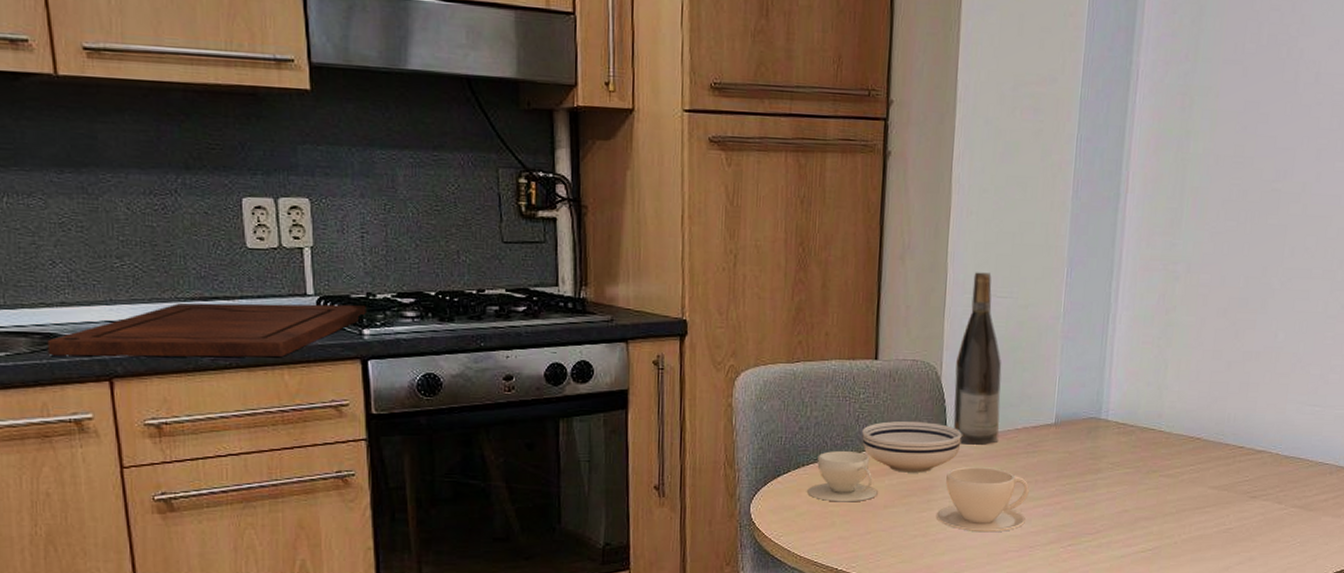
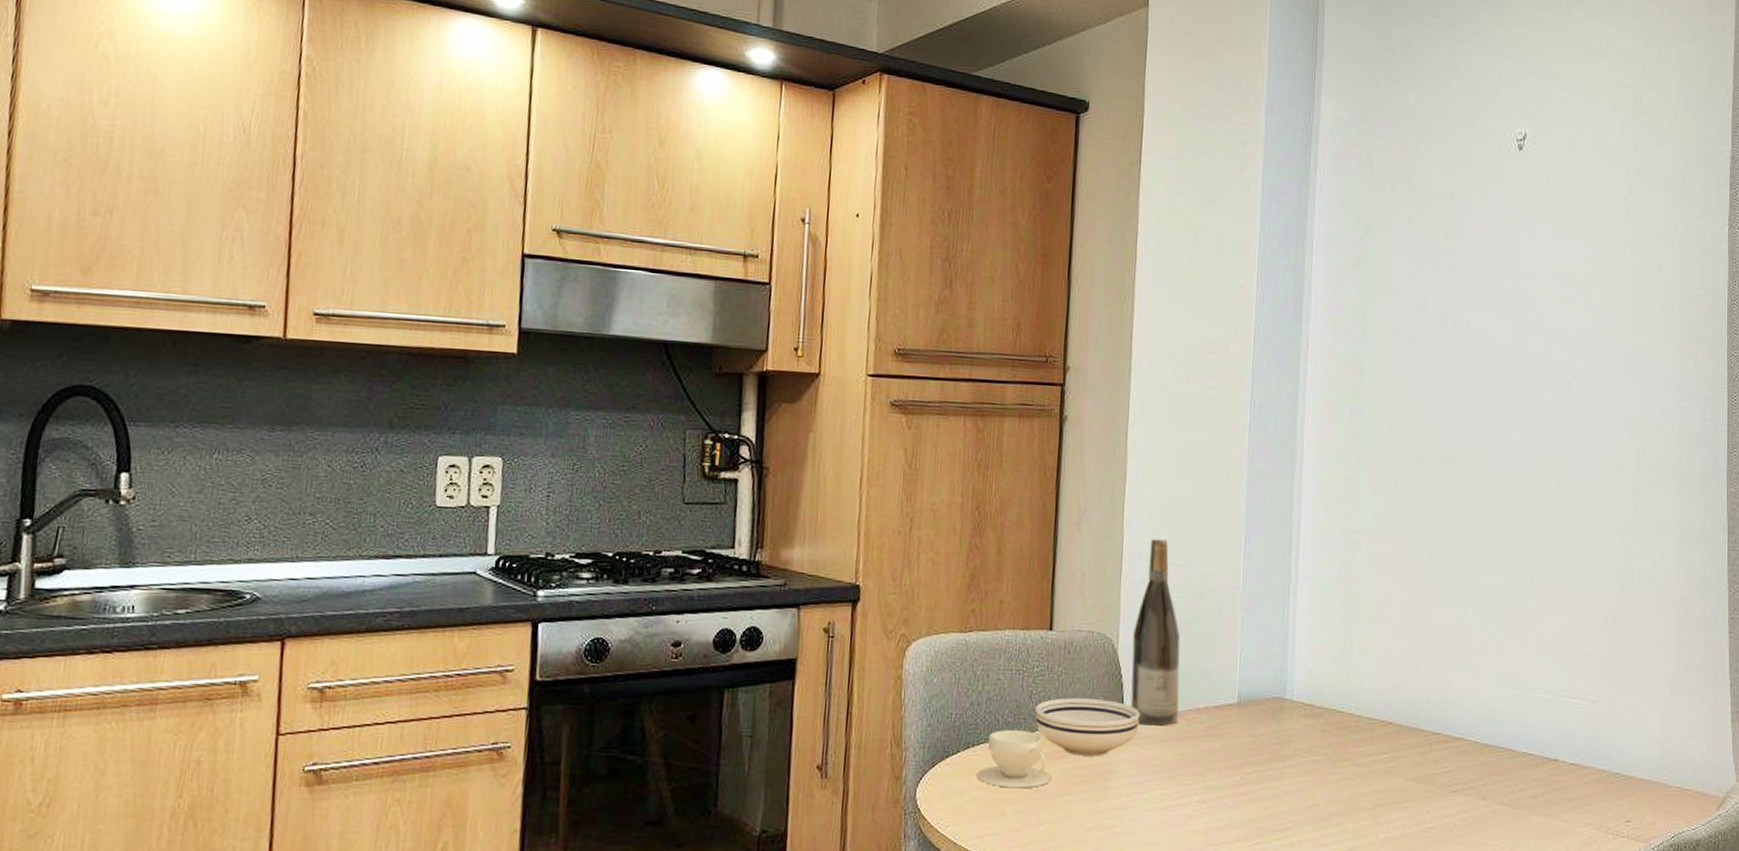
cutting board: present [47,302,366,358] -> none [226,561,544,619]
teacup: present [935,466,1029,533] -> none [1112,749,1212,827]

